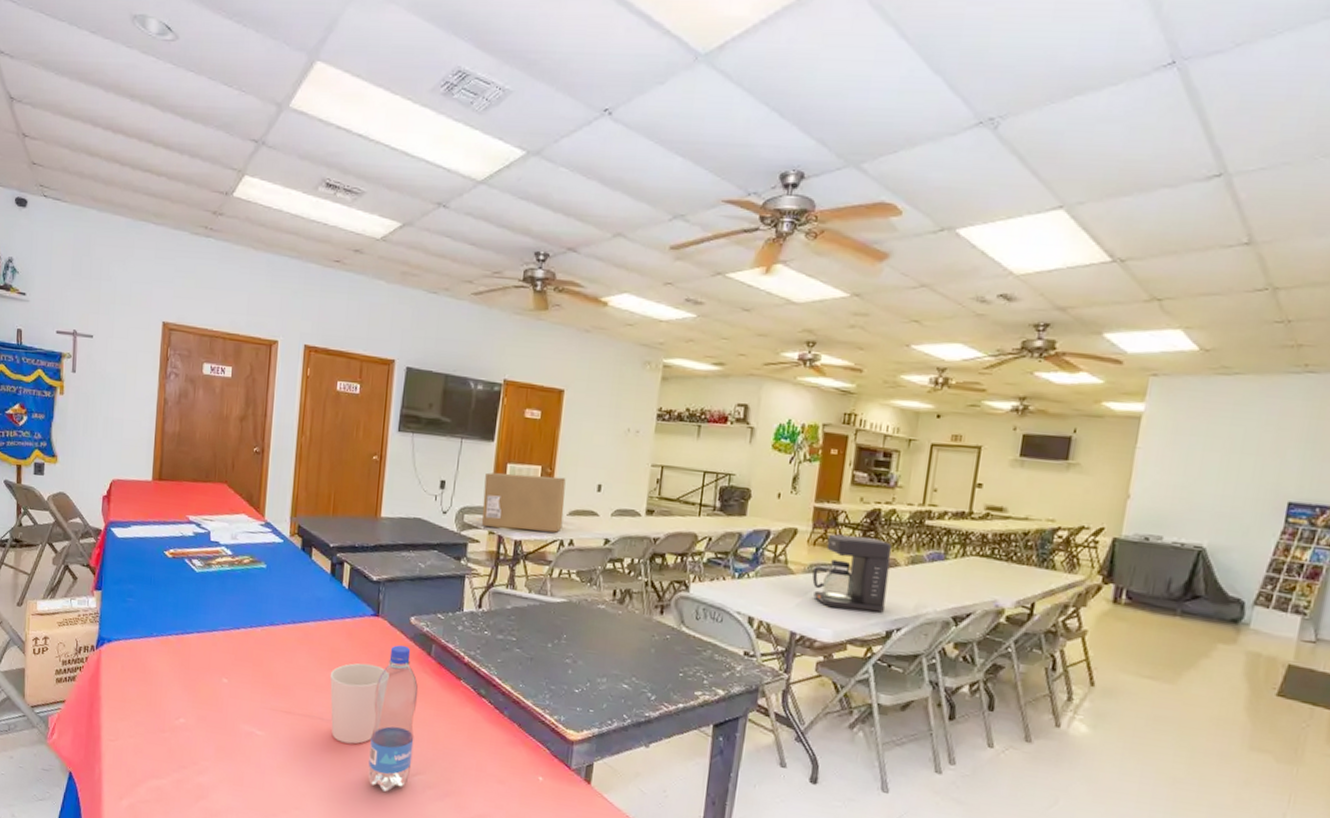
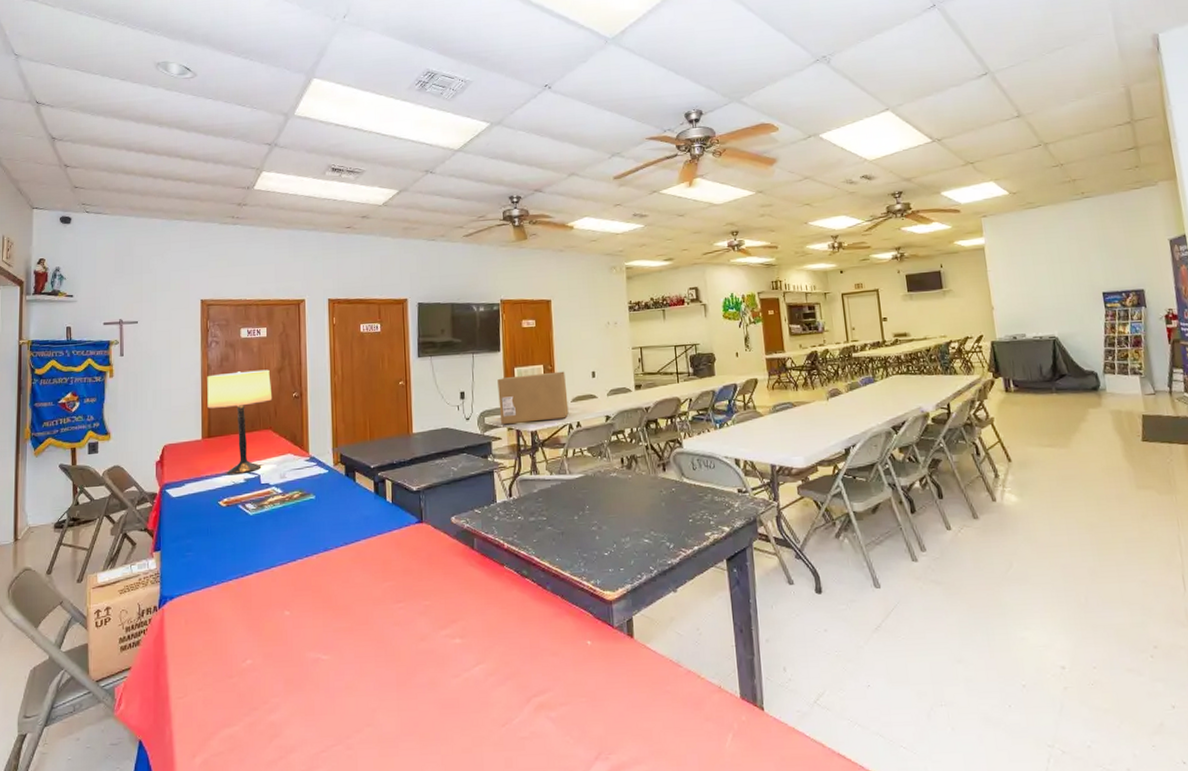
table lamp: none [160,411,232,528] -> present [207,369,273,476]
dixie cup: present [329,663,385,745] -> none [385,568,435,649]
bottle: present [368,645,419,793] -> none [428,545,472,690]
coffee maker: present [812,534,893,613] -> none [777,375,840,438]

